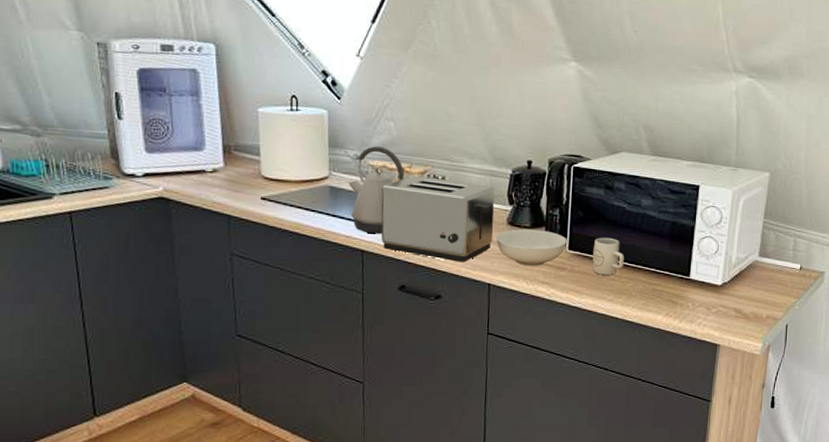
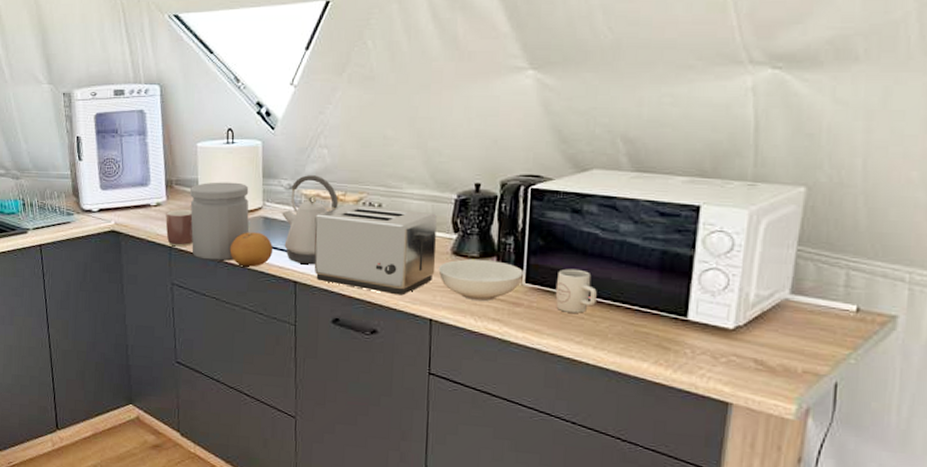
mug: none [223,176,255,216] -> present [165,209,193,247]
jar: none [250,149,315,231] -> present [189,182,250,262]
fruit: none [294,201,340,237] -> present [229,232,273,267]

